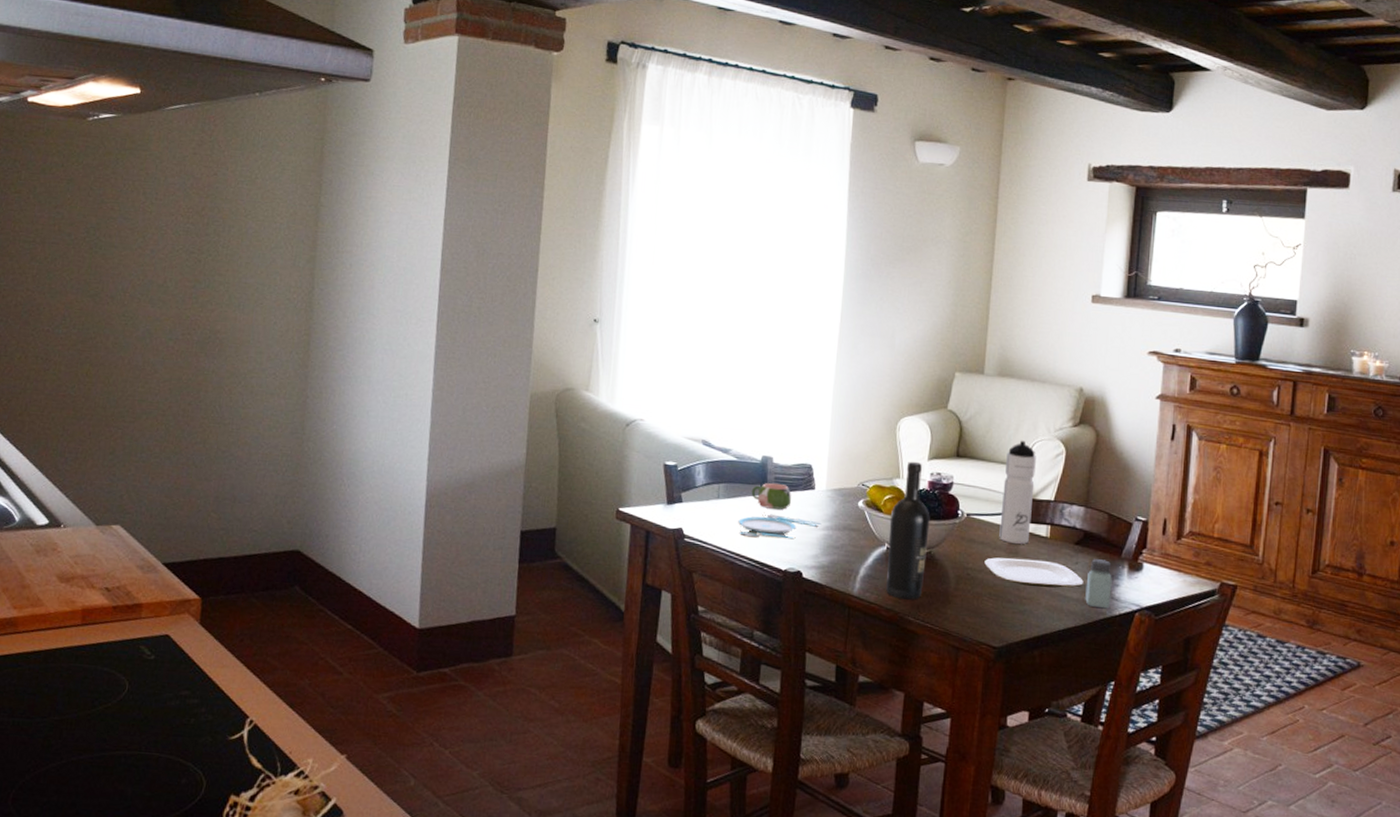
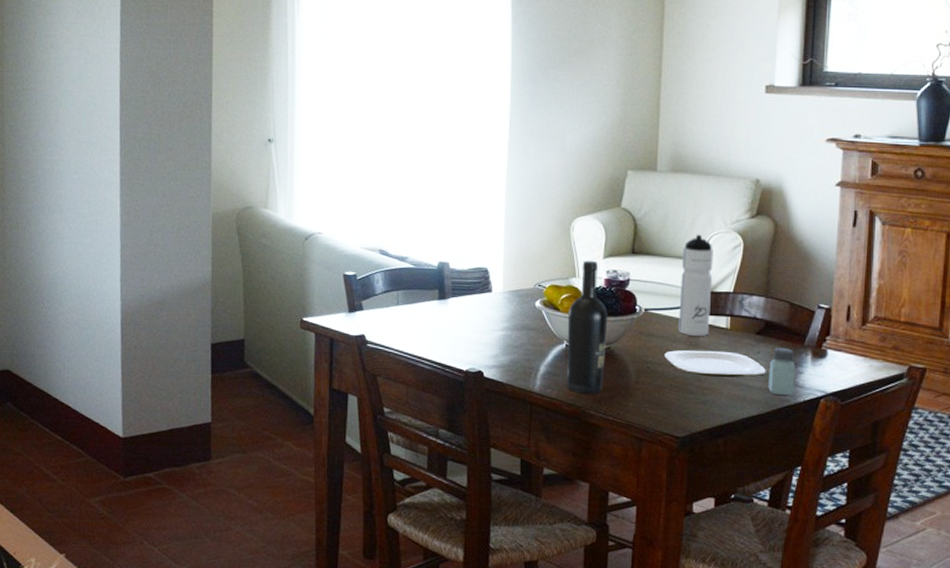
plate: present [738,513,822,540] -> none [418,317,500,341]
mug: present [751,483,791,510] -> none [429,288,469,313]

